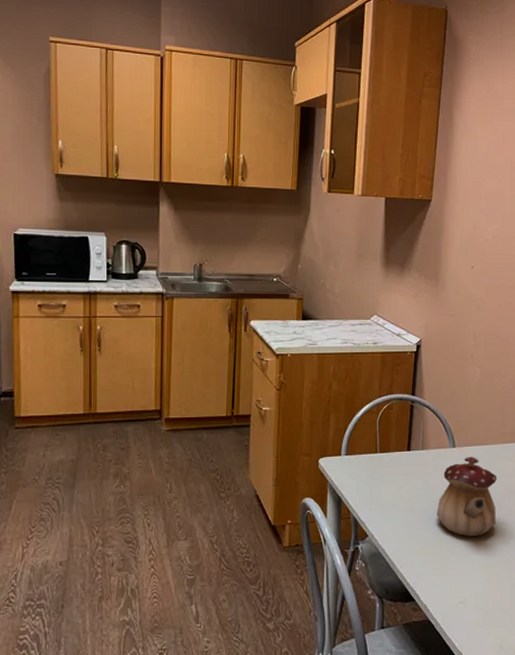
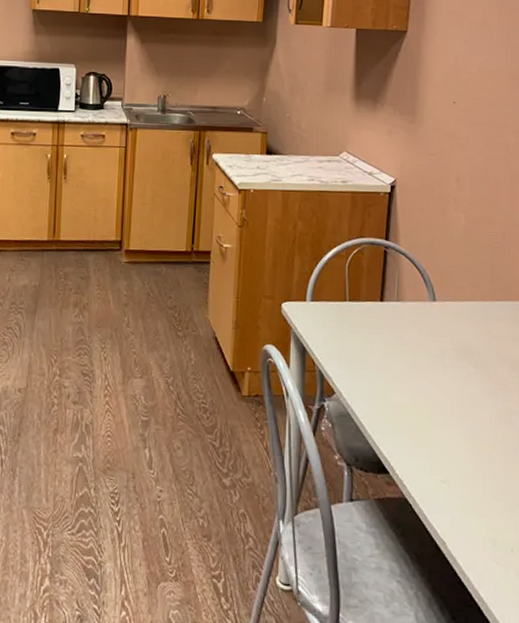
teapot: present [437,456,497,537] -> none [414,312,486,406]

